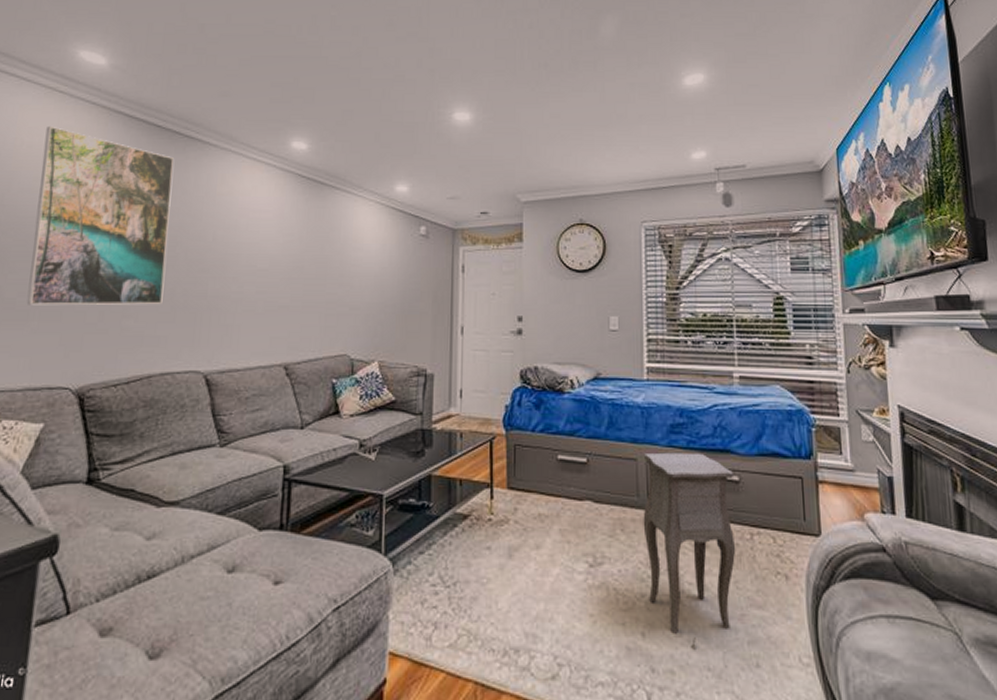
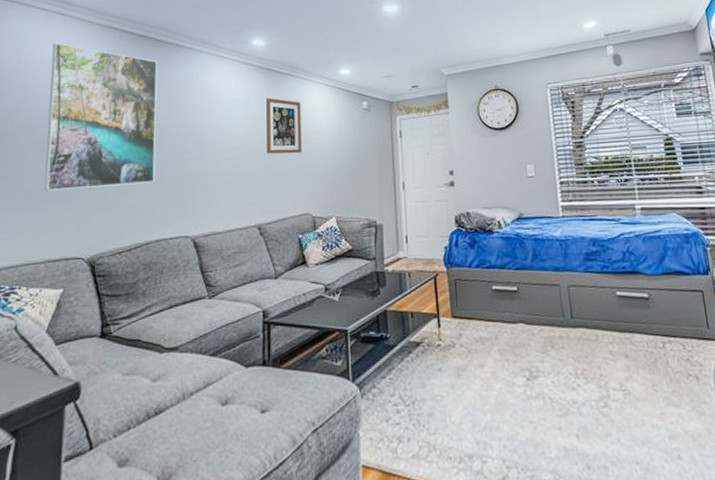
wall art: none [300,213,346,282] -> present [266,98,302,154]
side table: present [643,452,736,651] -> none [565,275,652,448]

